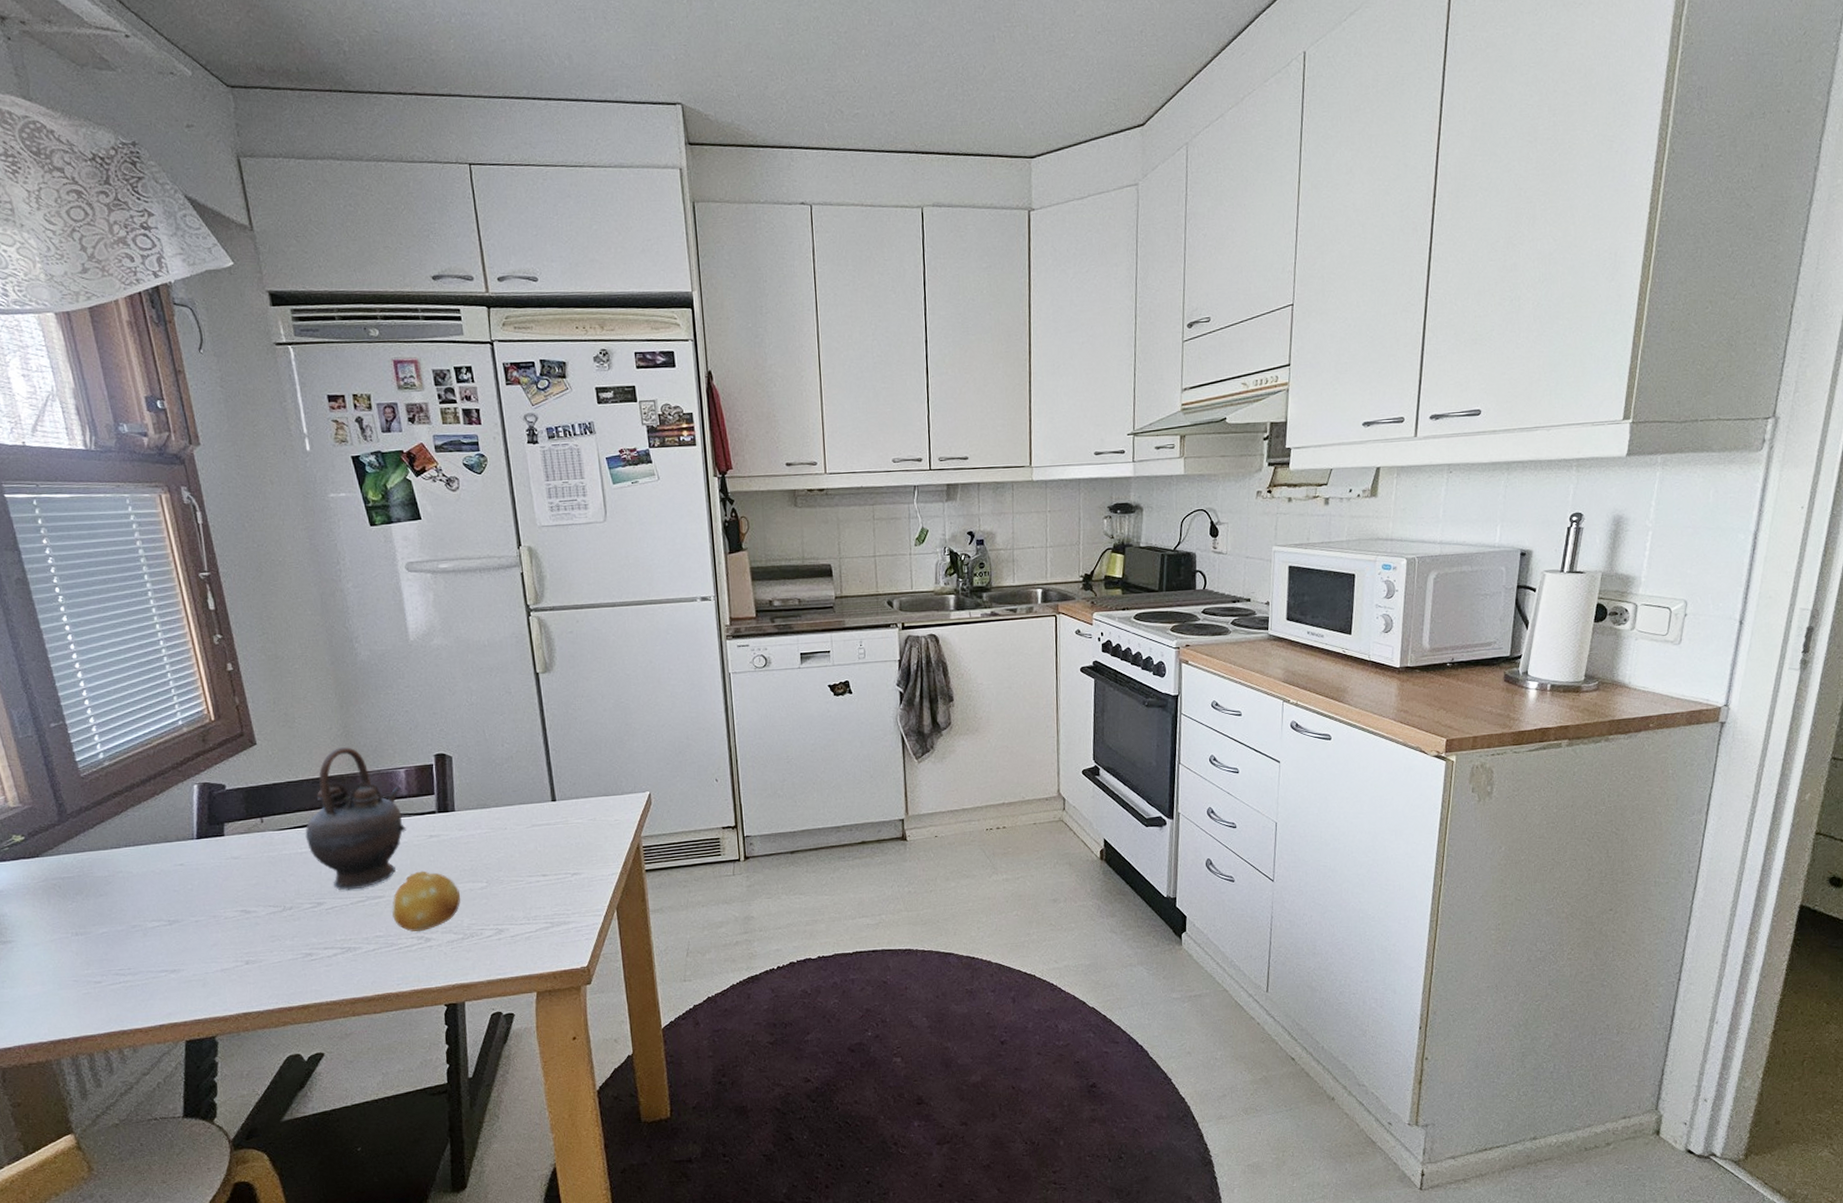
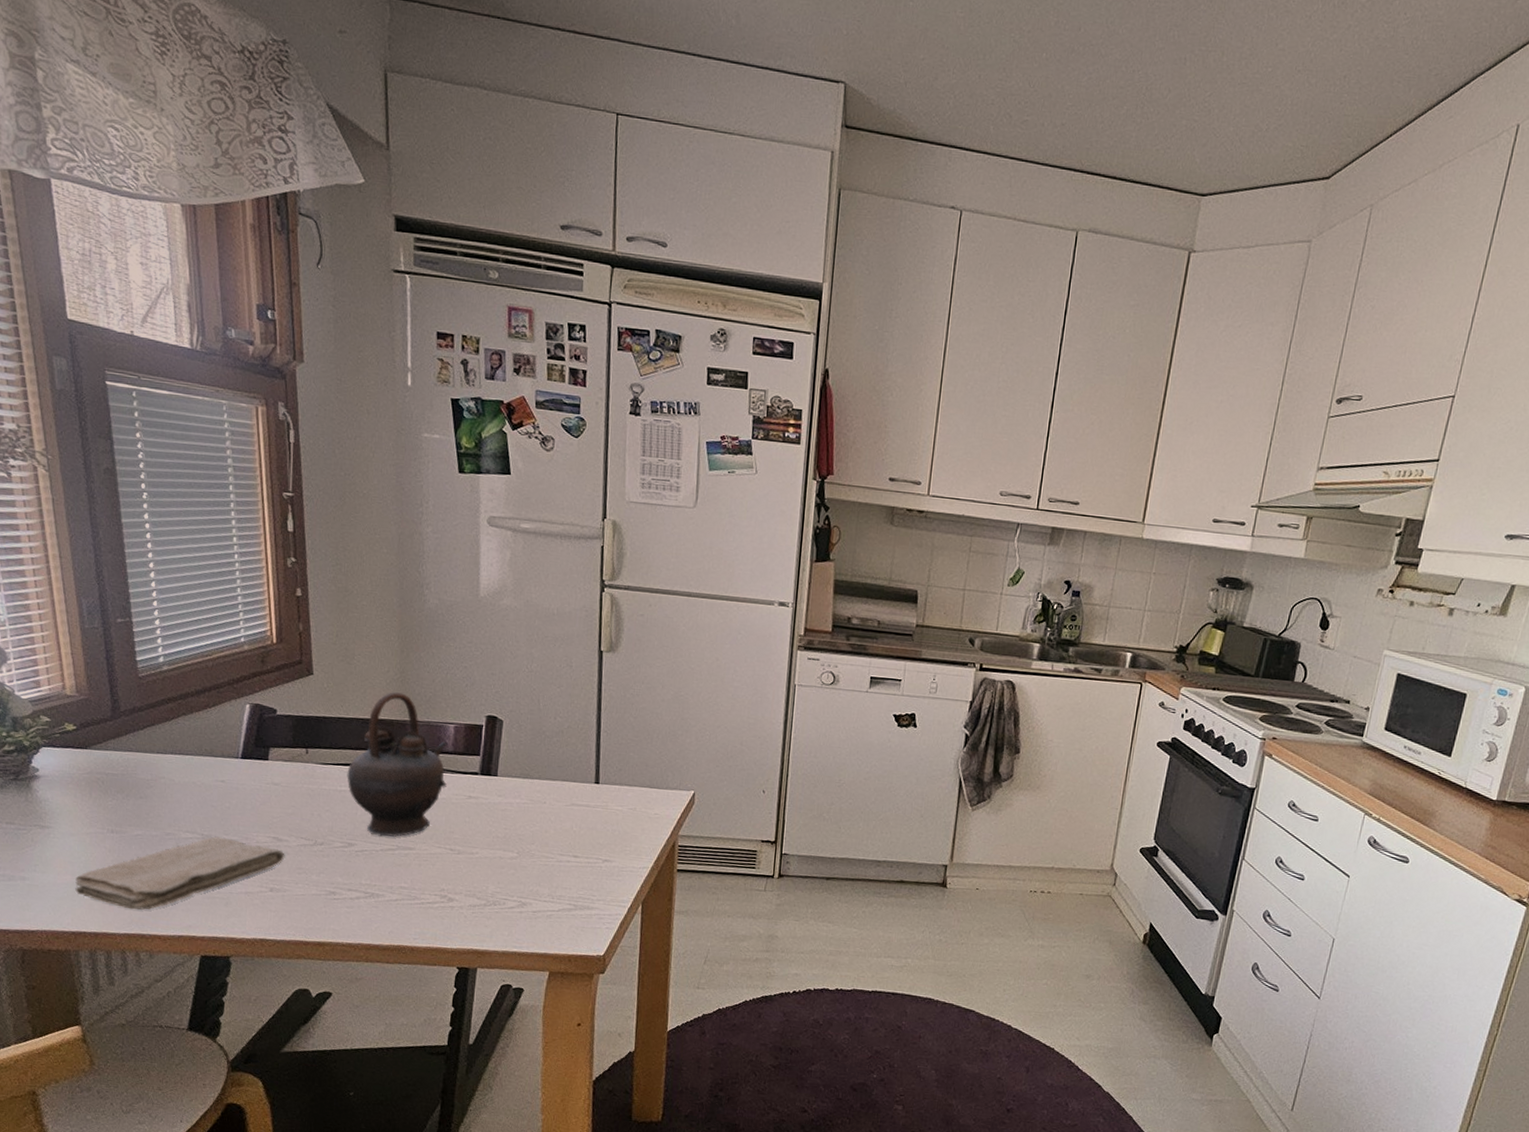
washcloth: none [46,919,256,1008] -> present [75,836,285,910]
fruit: present [392,871,461,932] -> none [420,829,490,890]

